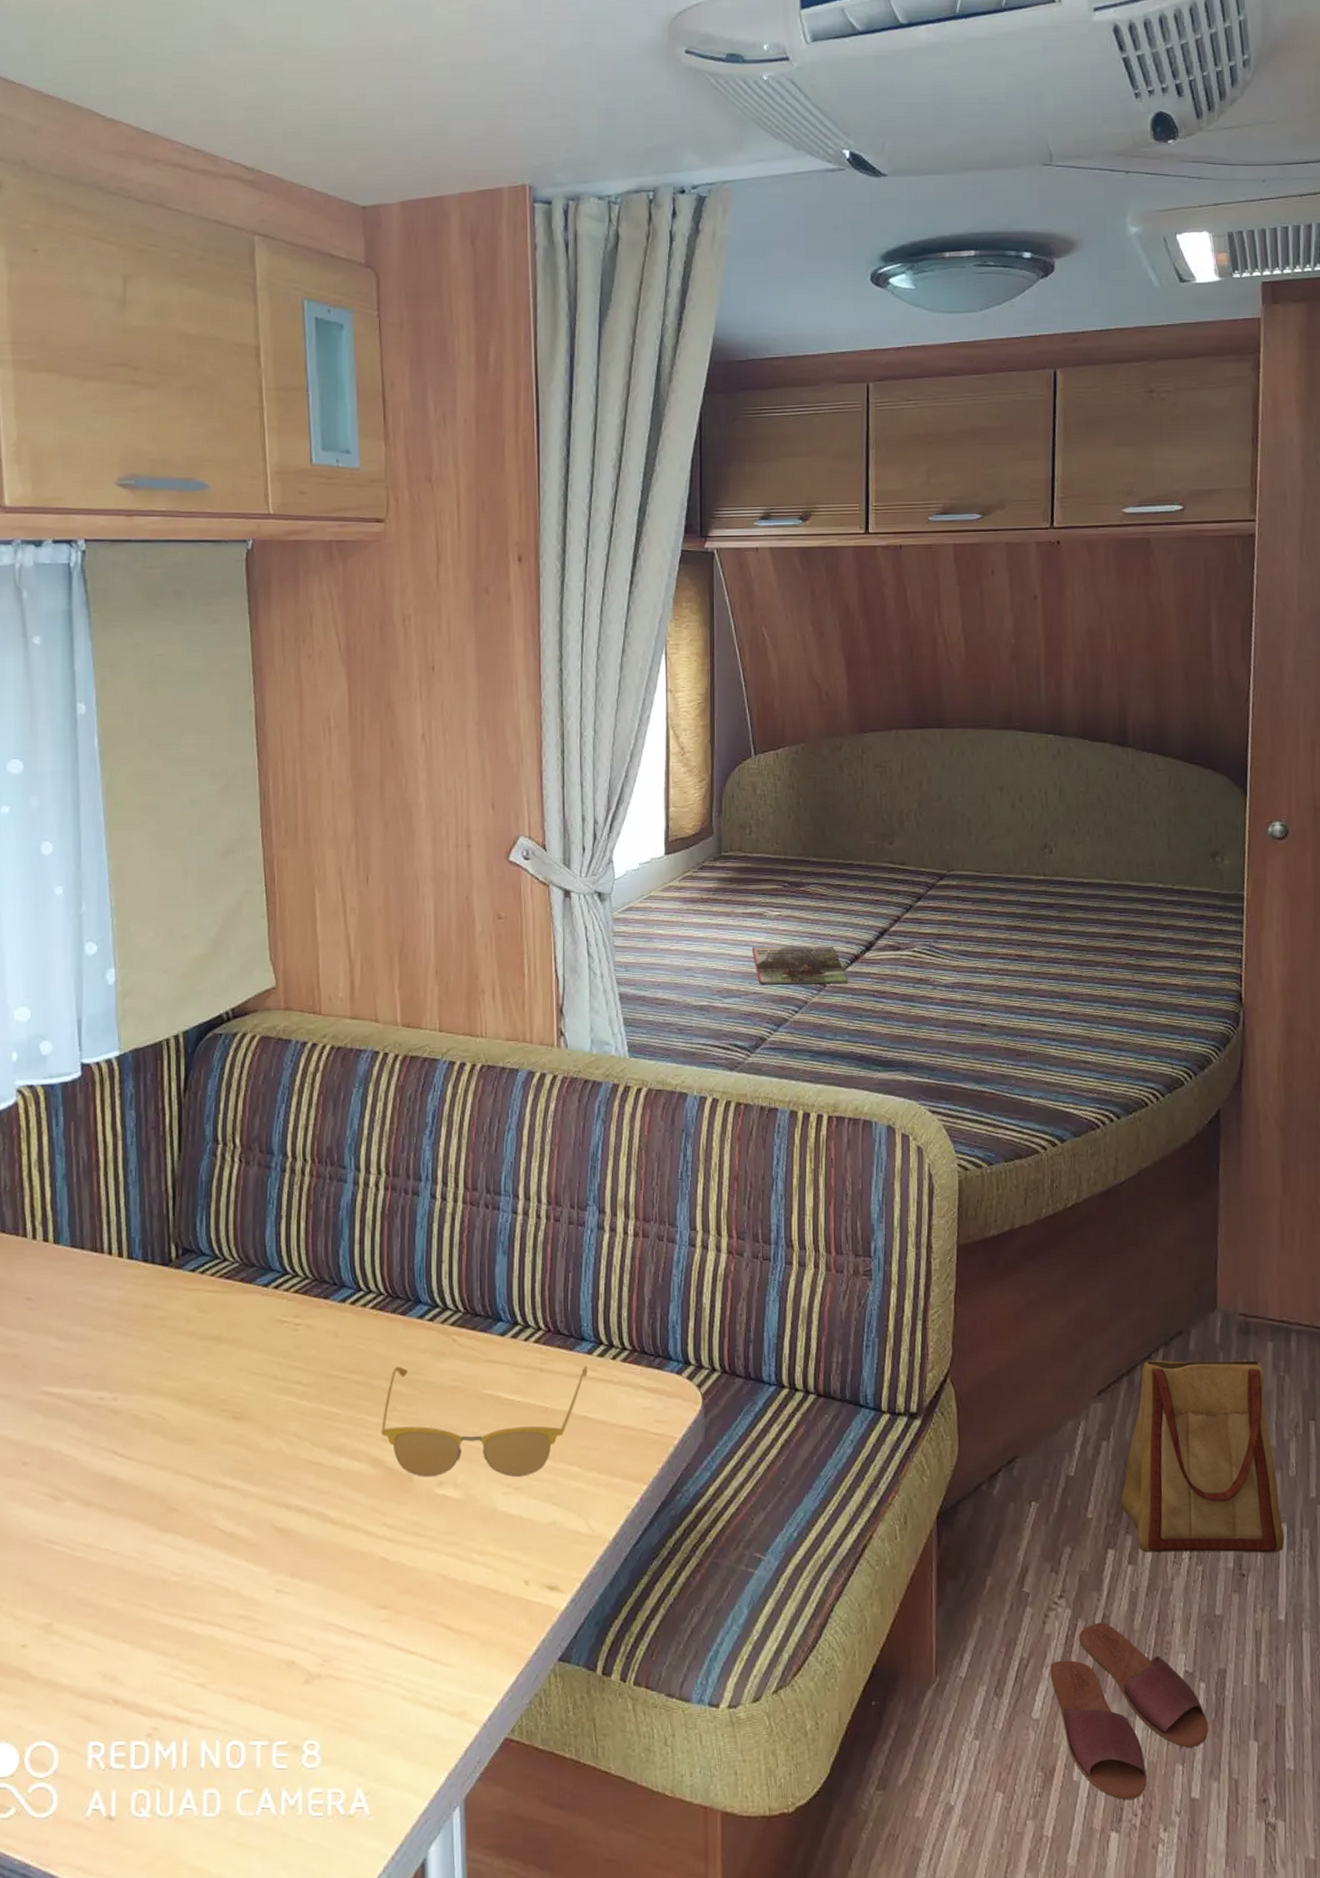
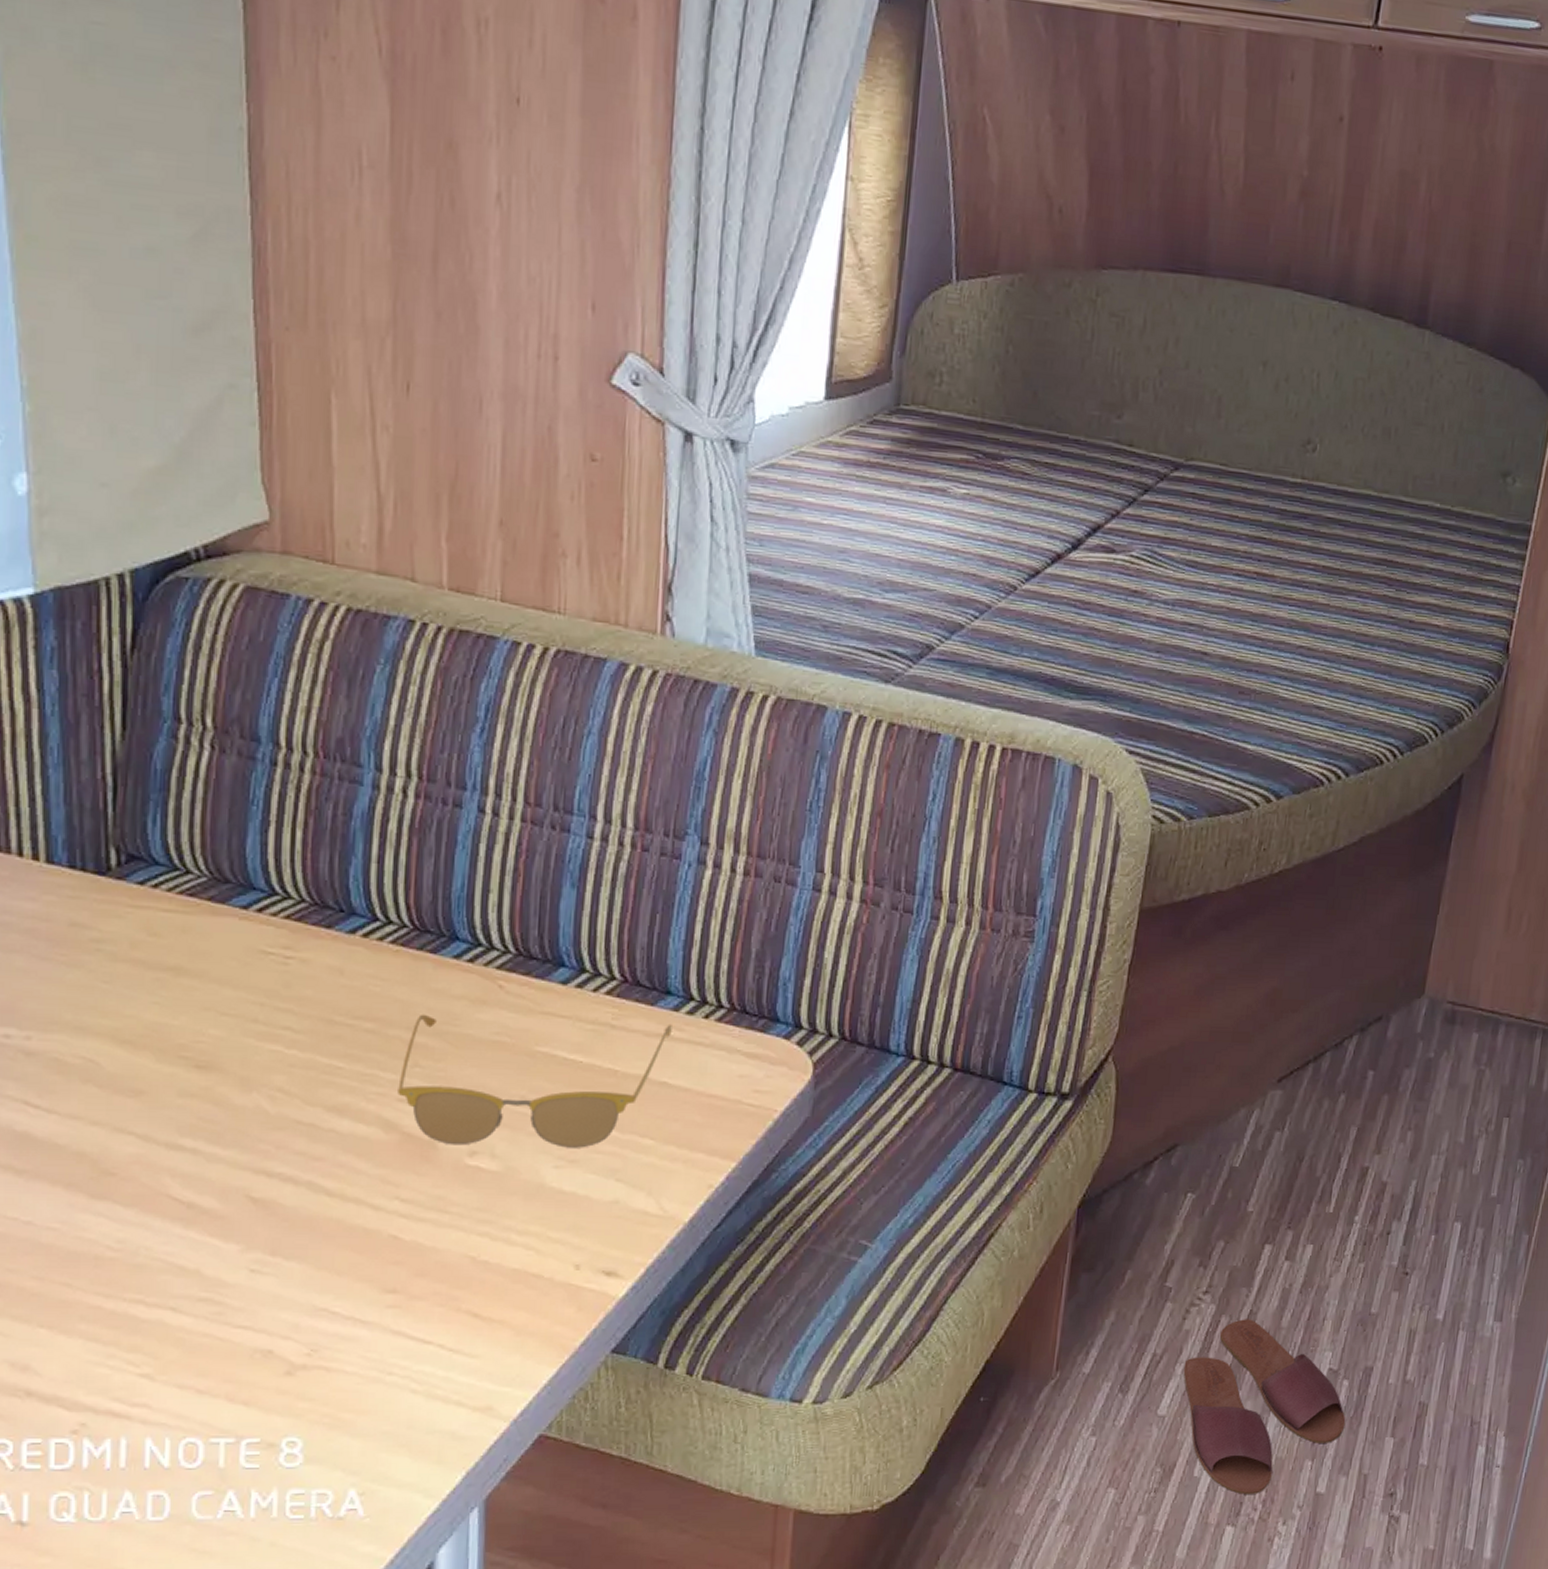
magazine: present [751,946,848,985] -> none [927,531,1045,589]
shopping bag: present [1120,1360,1285,1553] -> none [1285,1046,1464,1252]

